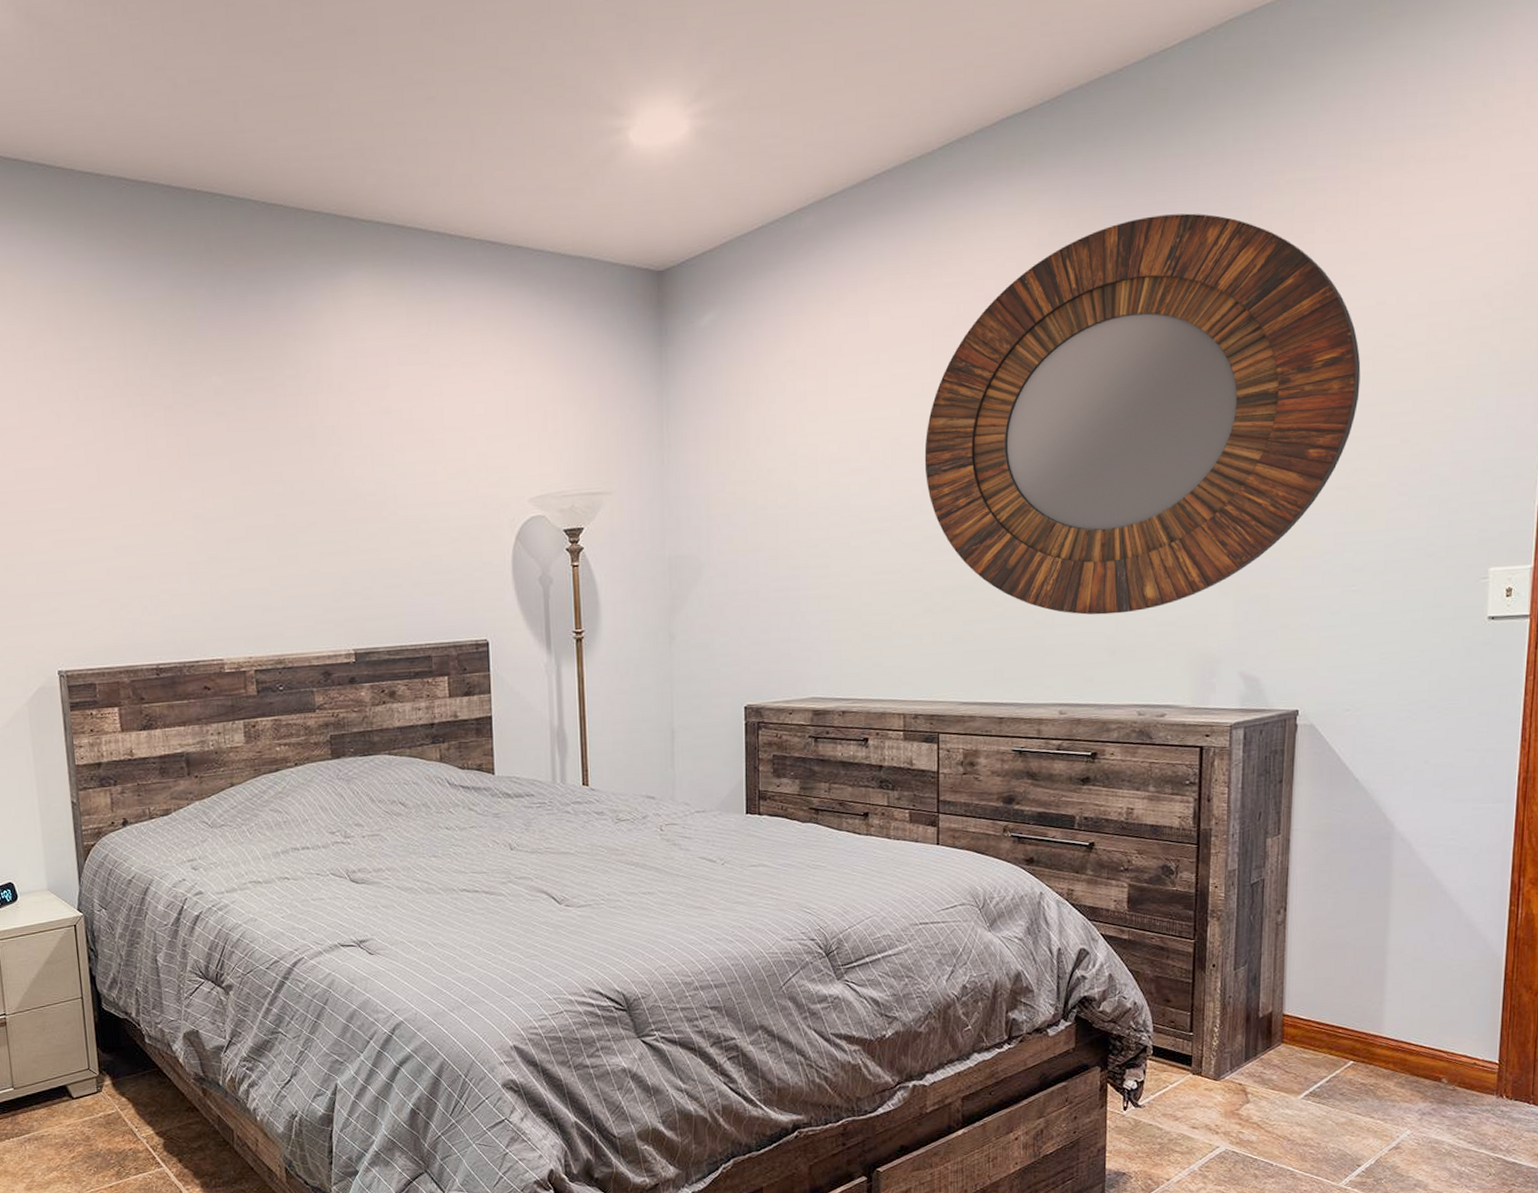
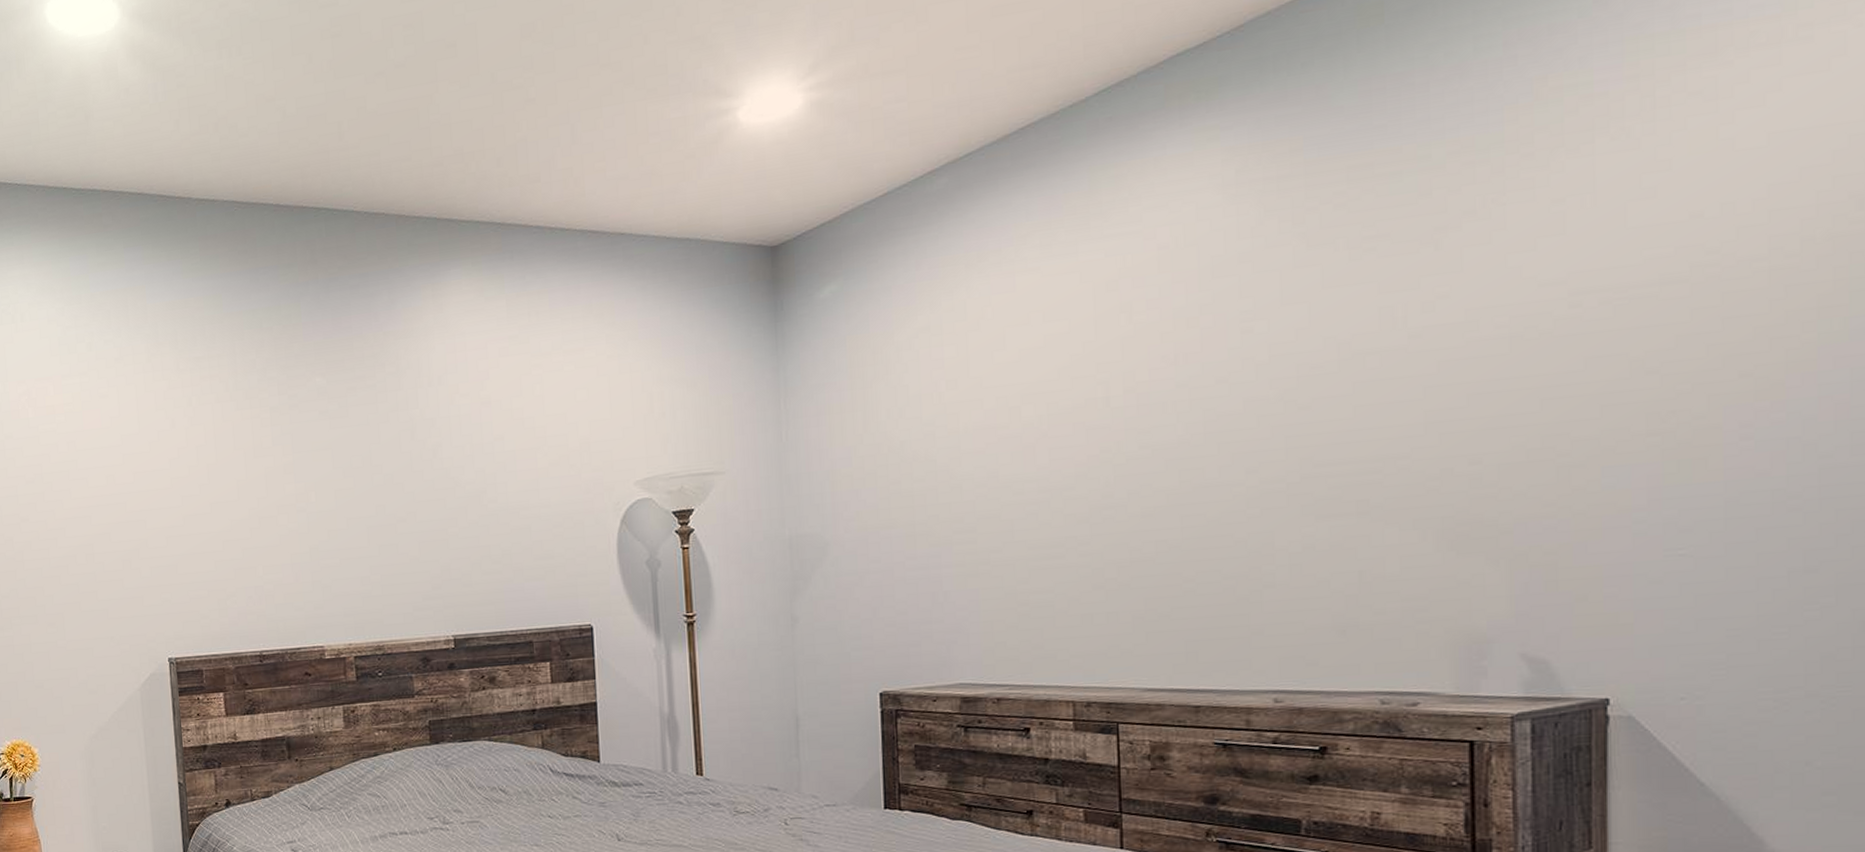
home mirror: present [924,213,1361,615] -> none [1088,134,1673,589]

